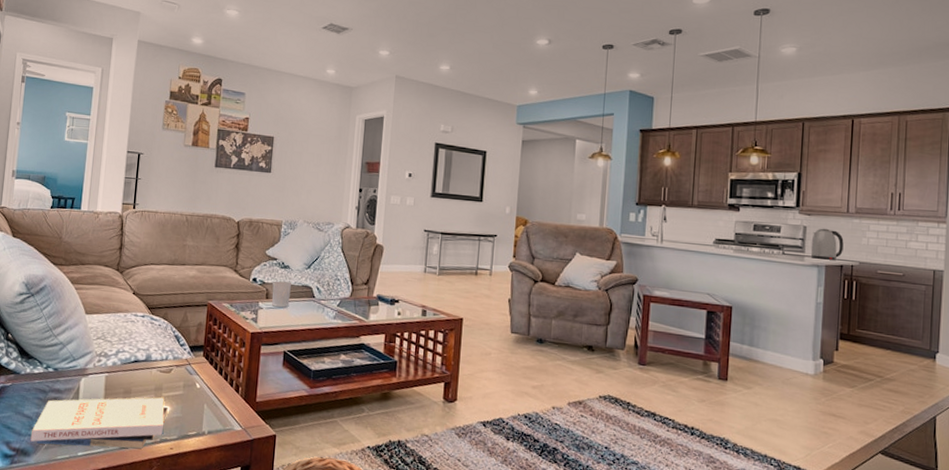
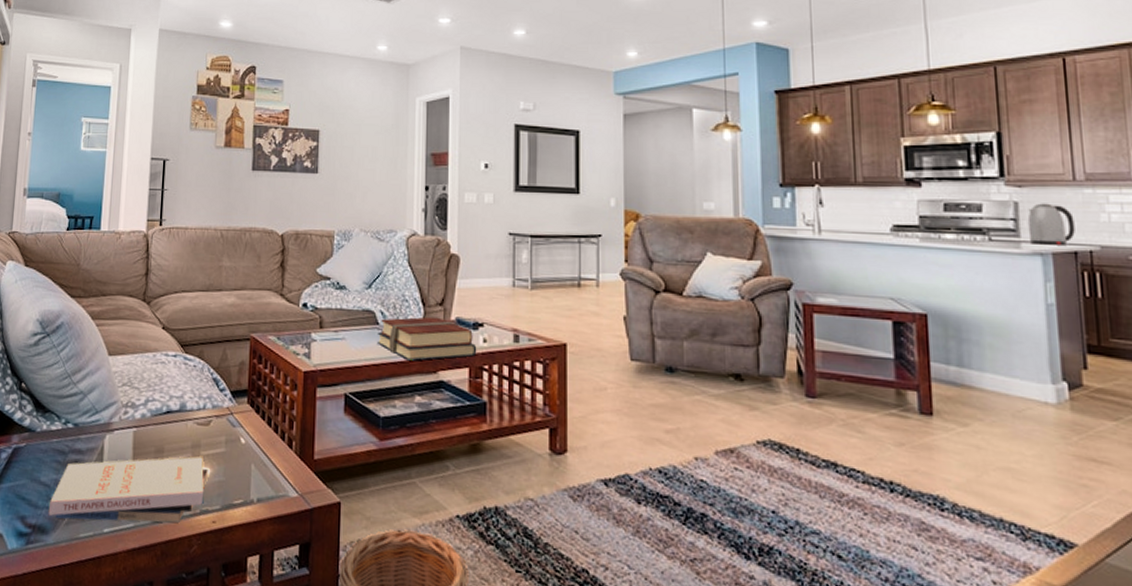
candle holder: present [271,281,292,308] -> none [326,305,350,339]
books: none [312,293,393,328] -> present [376,316,477,361]

